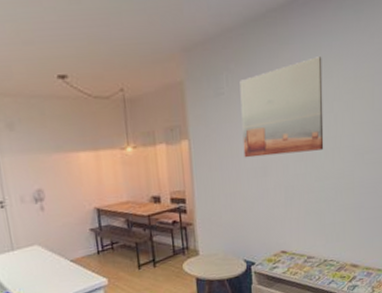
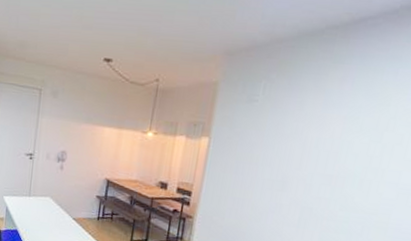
wall art: present [239,56,324,158] -> none [263,81,382,179]

